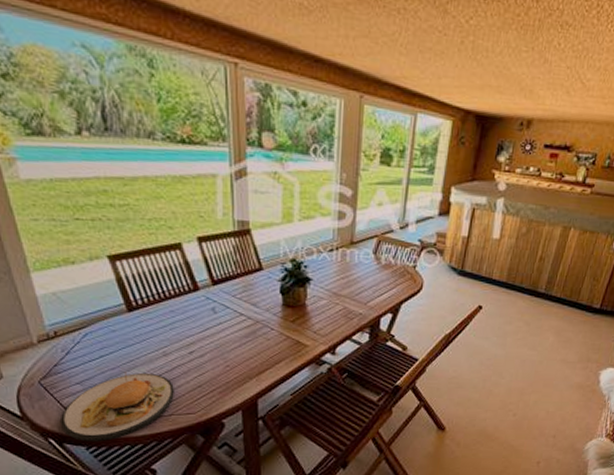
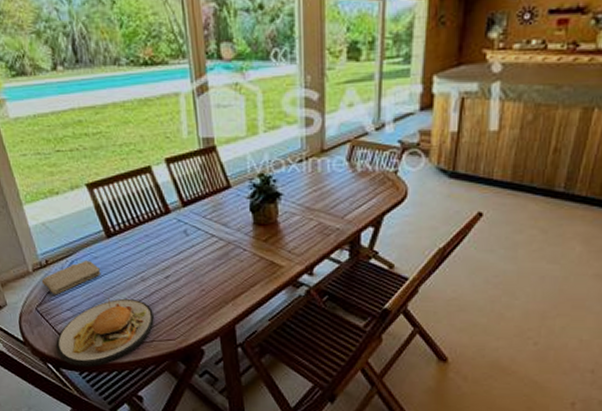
washcloth: none [47,334,119,368] -> present [41,261,101,295]

